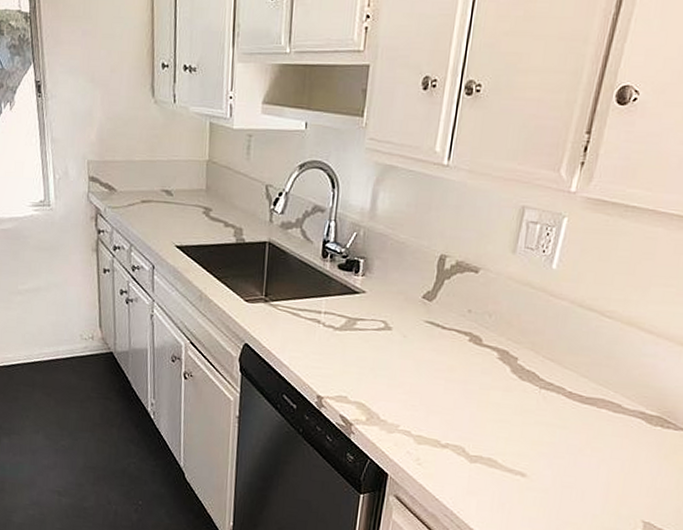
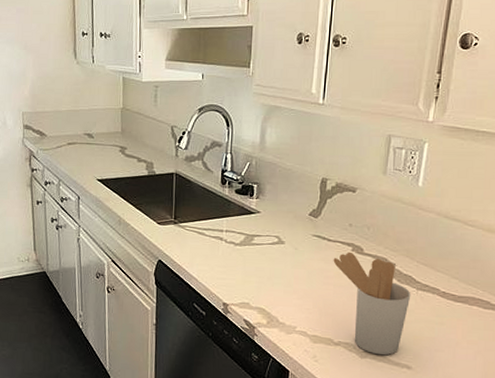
utensil holder: none [446,342,533,461] -> present [333,251,411,356]

